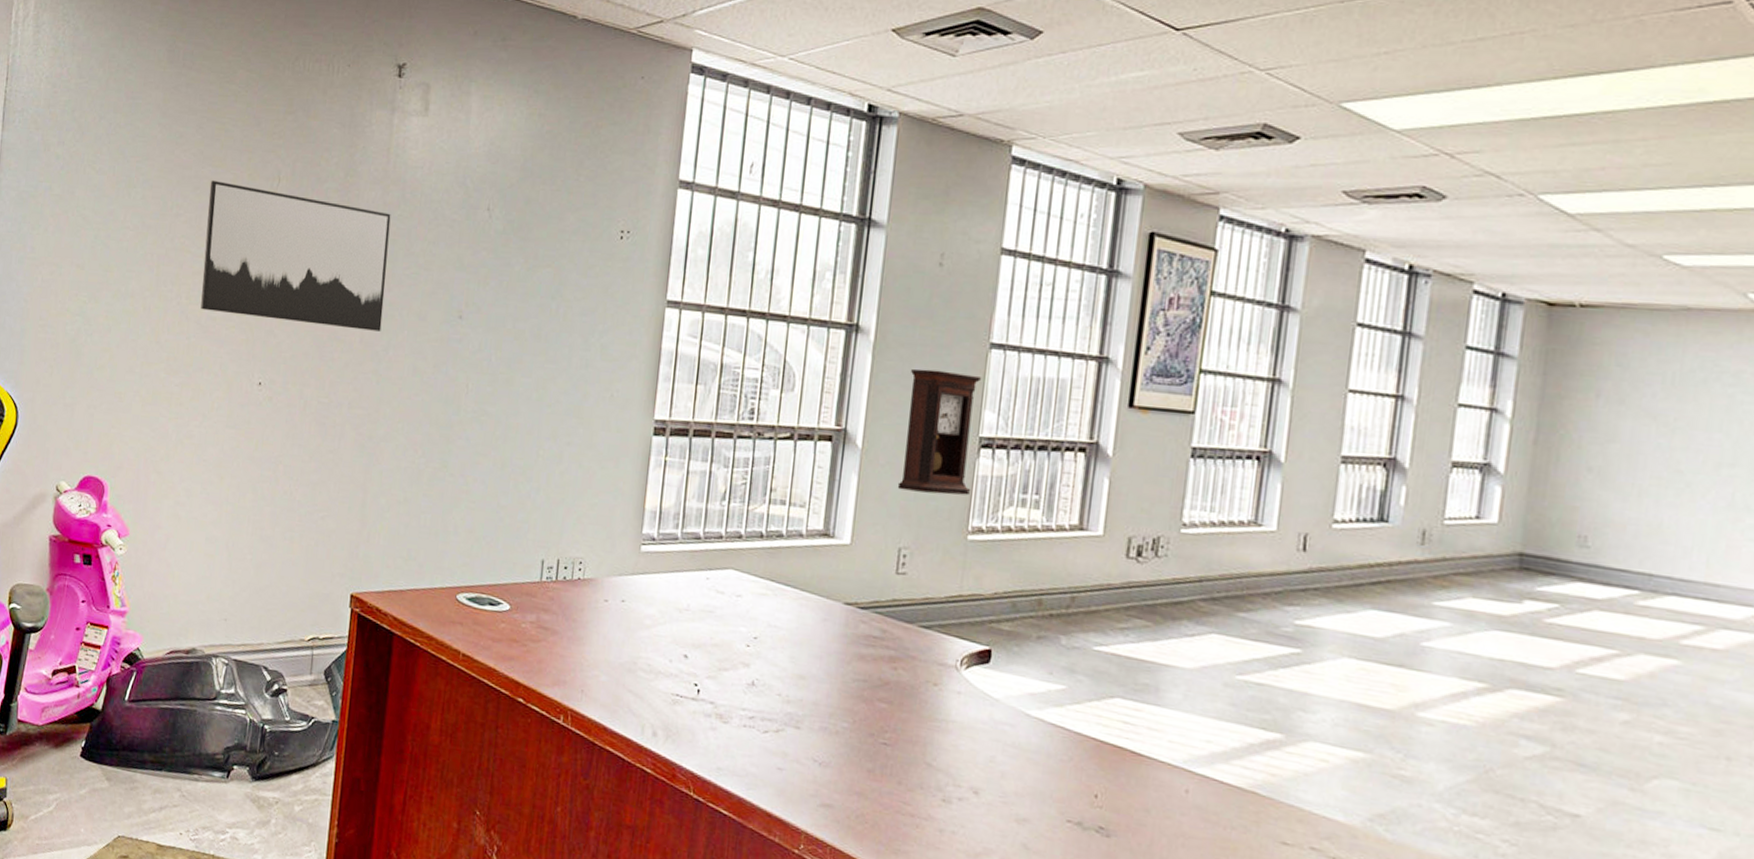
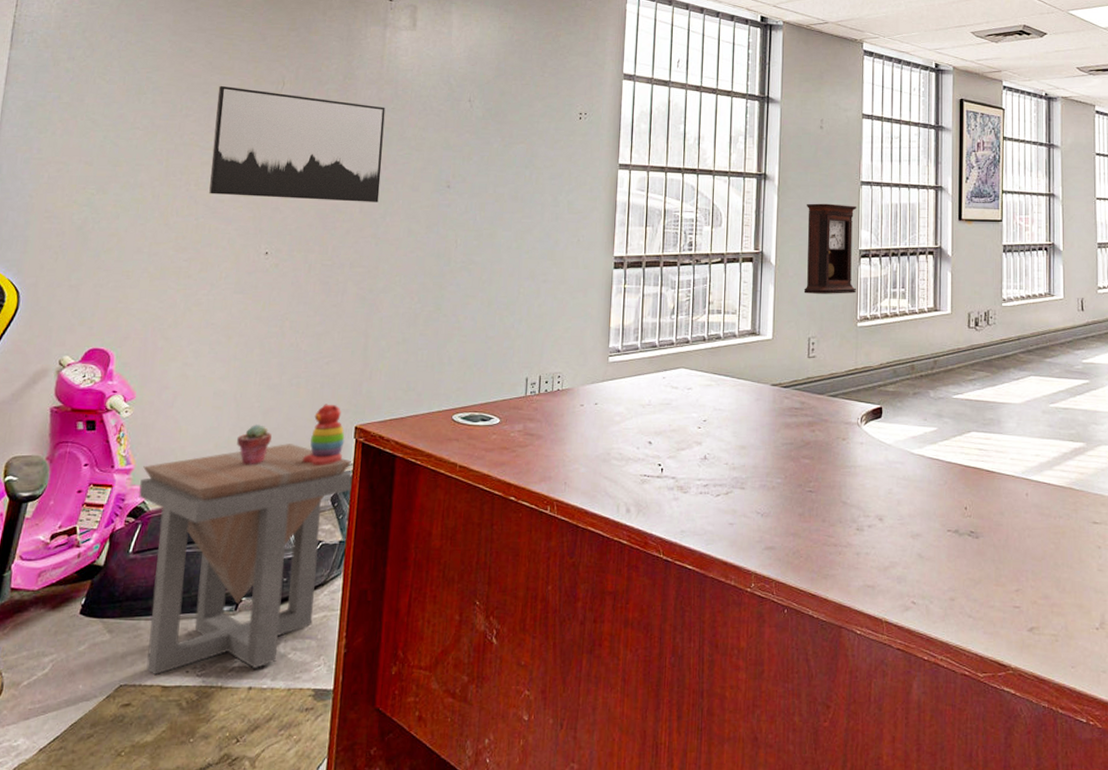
side table: none [133,604,347,843] -> present [138,444,353,676]
potted succulent: none [229,579,264,624] -> present [237,425,272,465]
stacking bear: none [294,564,340,635] -> present [302,404,345,467]

